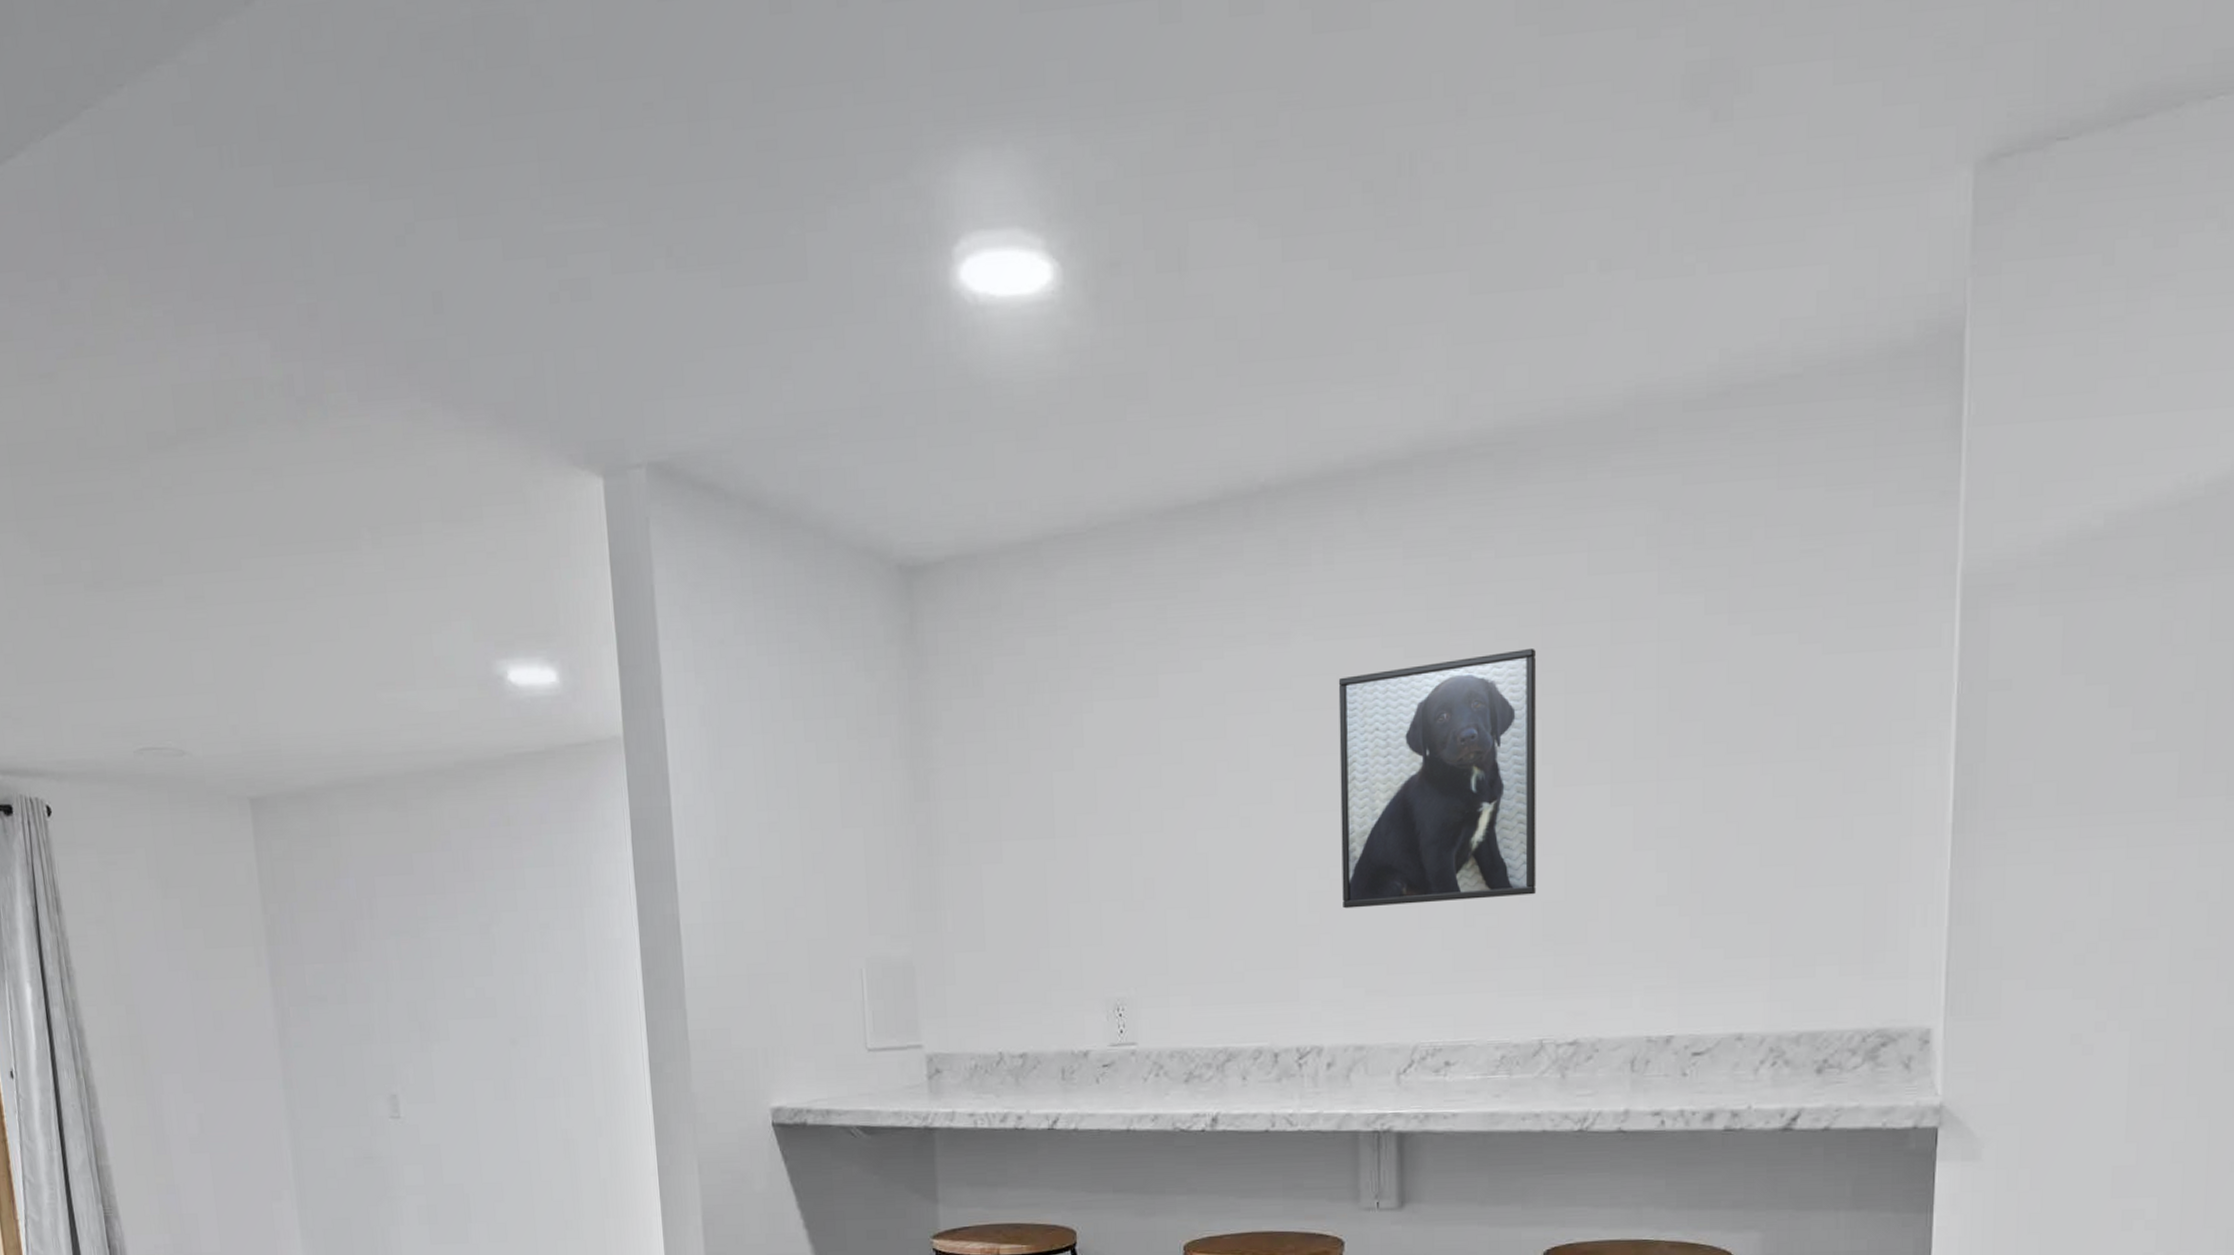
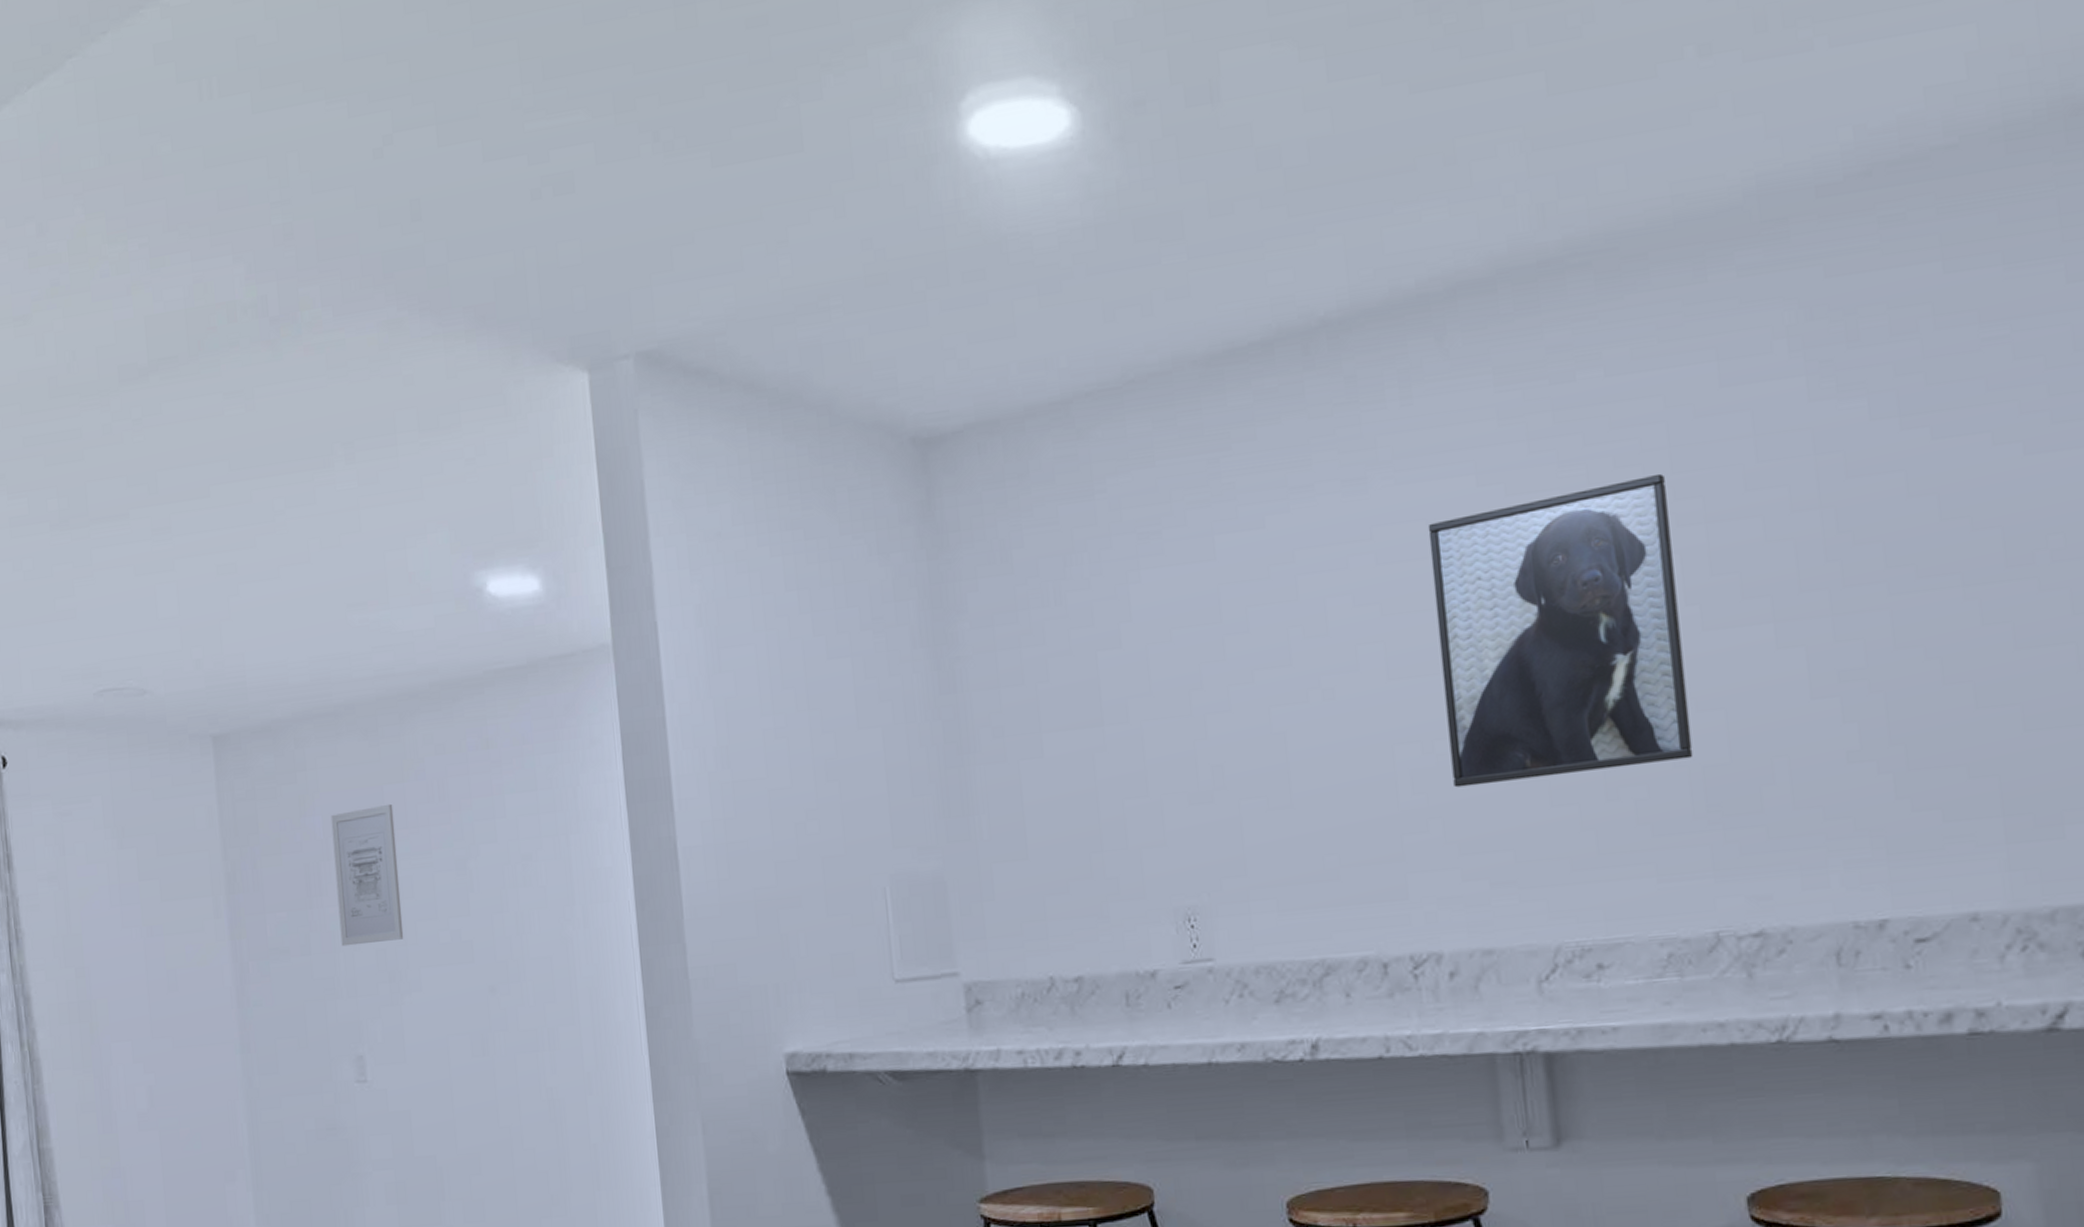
wall art: none [363,870,433,998] -> present [331,803,404,947]

